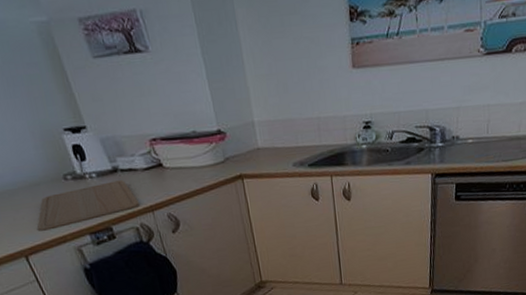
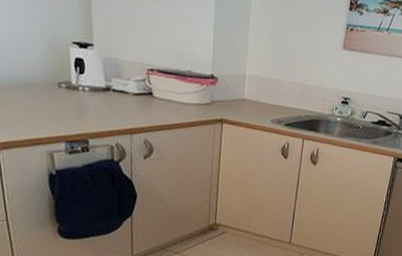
chopping board: present [37,180,141,231] -> none [17,97,122,130]

